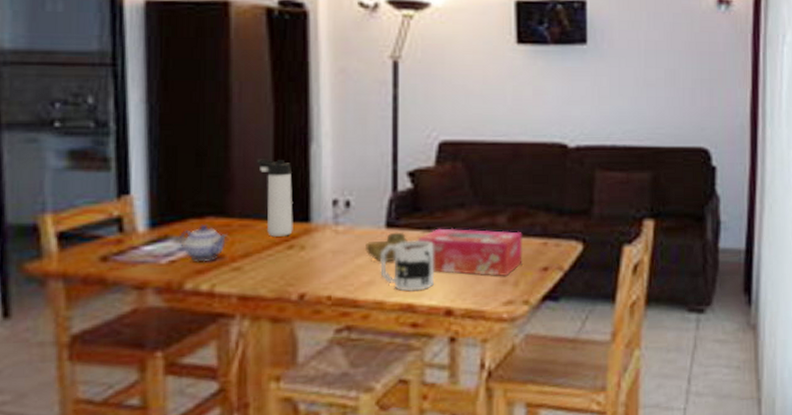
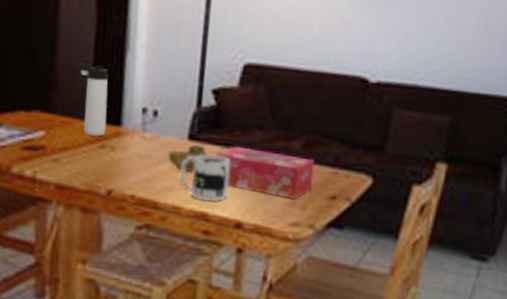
teapot: present [180,225,228,262] -> none [10,117,50,151]

